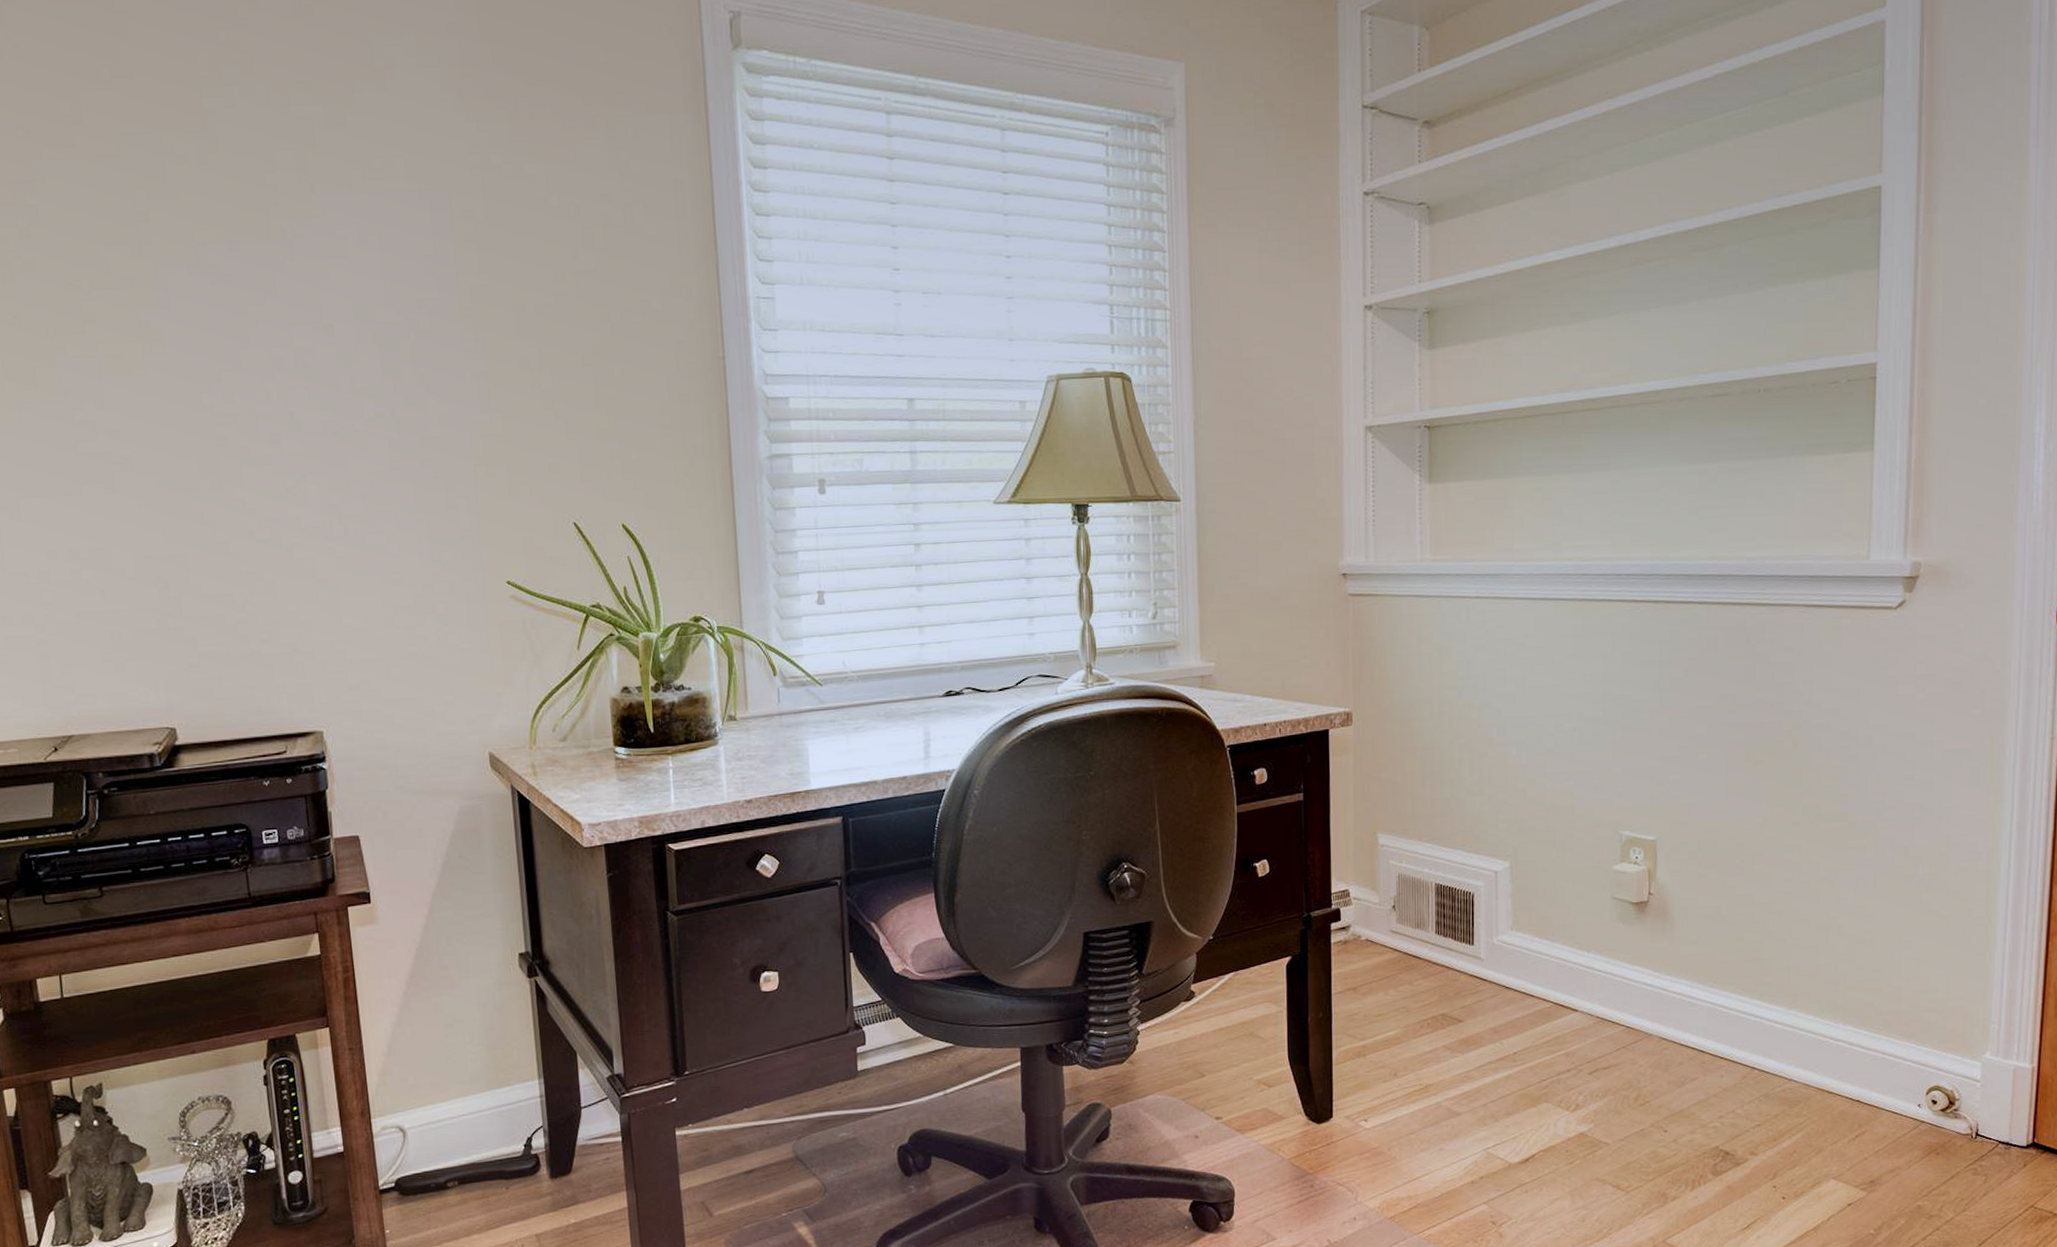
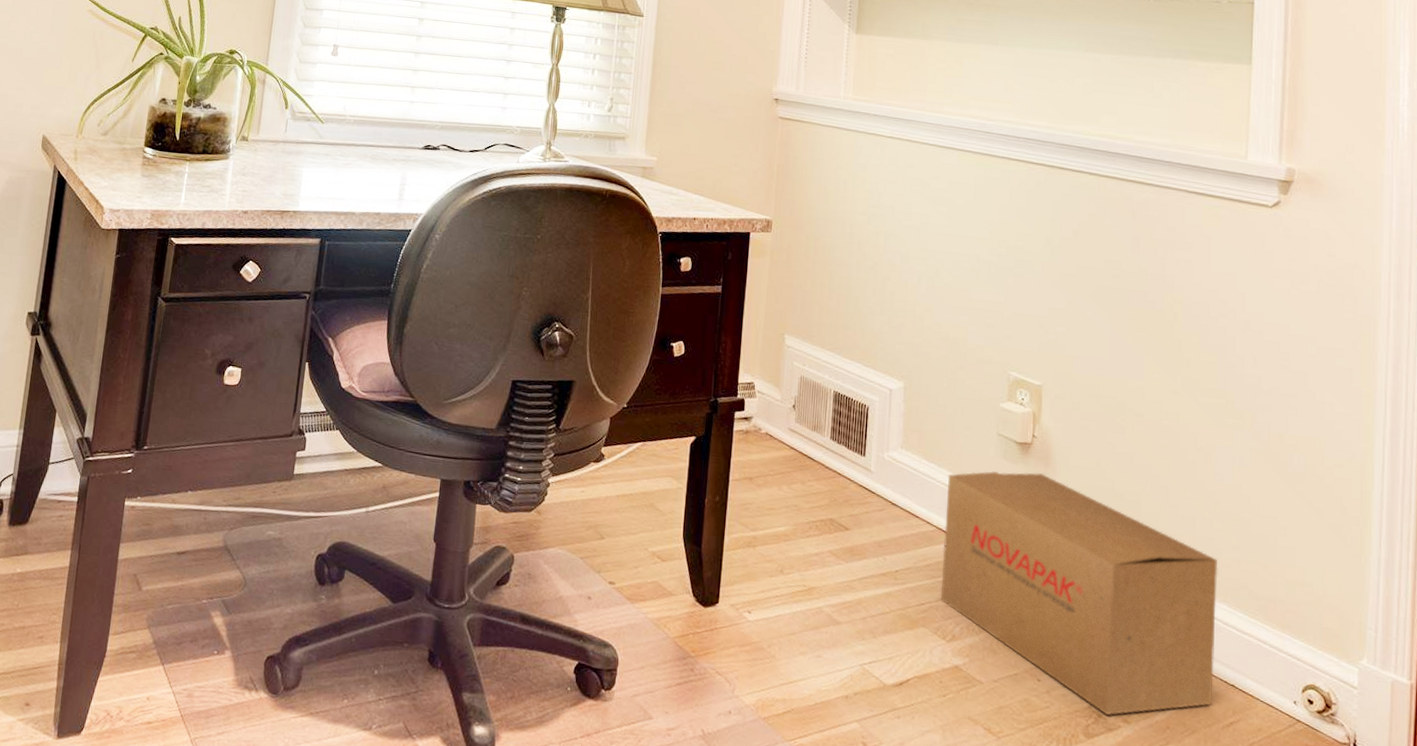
cardboard box: none [1561,930,1843,1151] -> present [940,471,1218,715]

